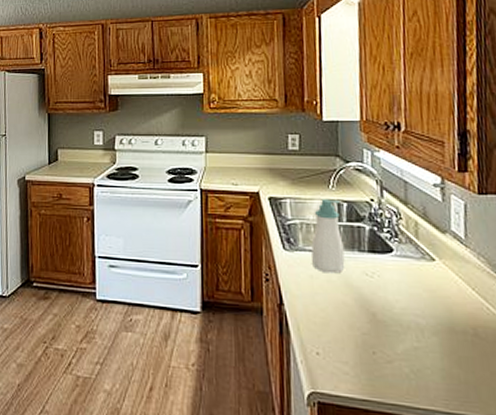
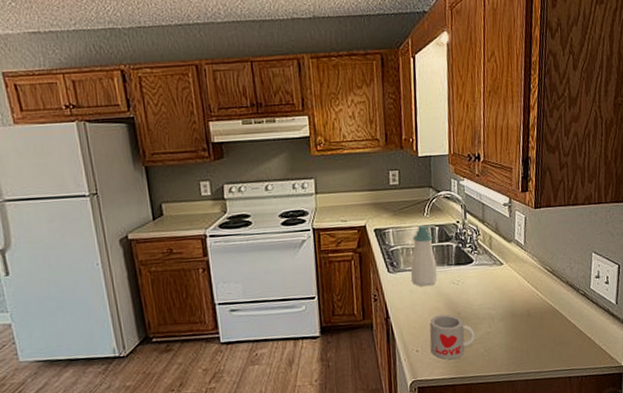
mug: none [334,312,397,375] -> present [429,314,475,360]

